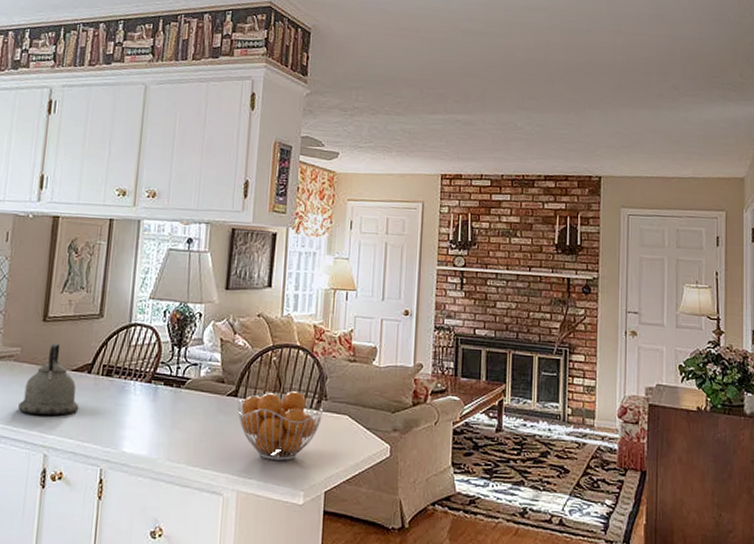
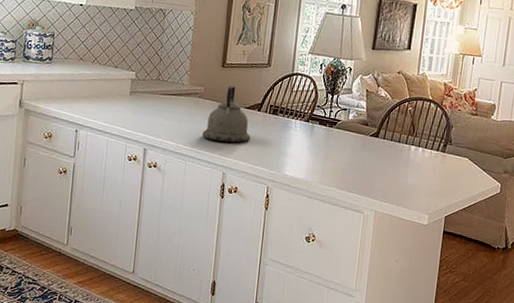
fruit basket: present [238,390,324,461] -> none [378,135,448,190]

